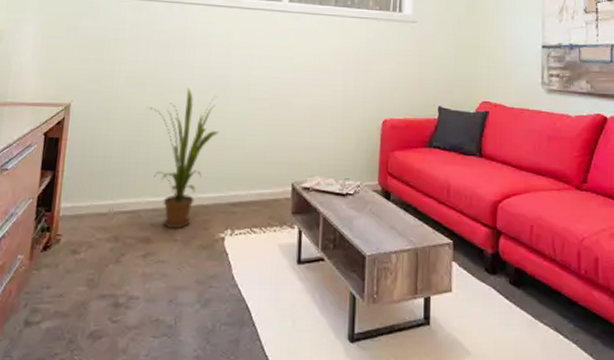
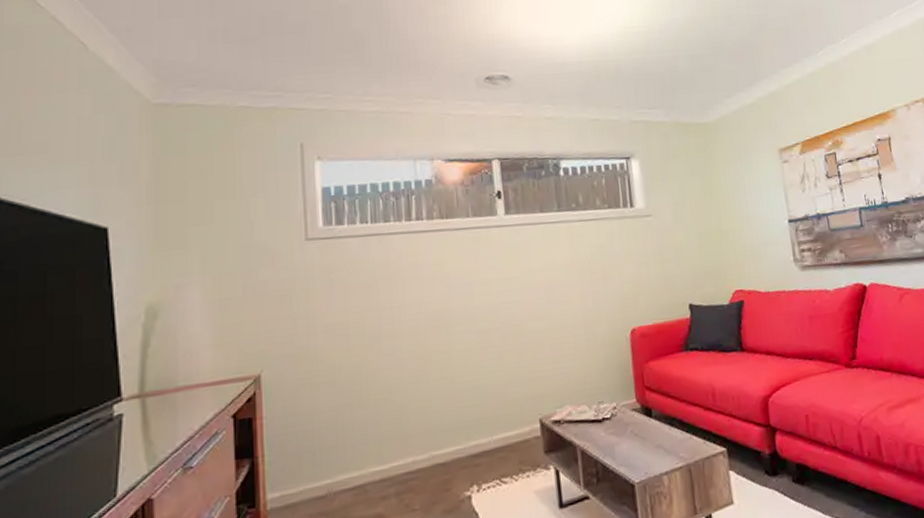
house plant: present [149,87,220,229] -> none [358,331,447,499]

